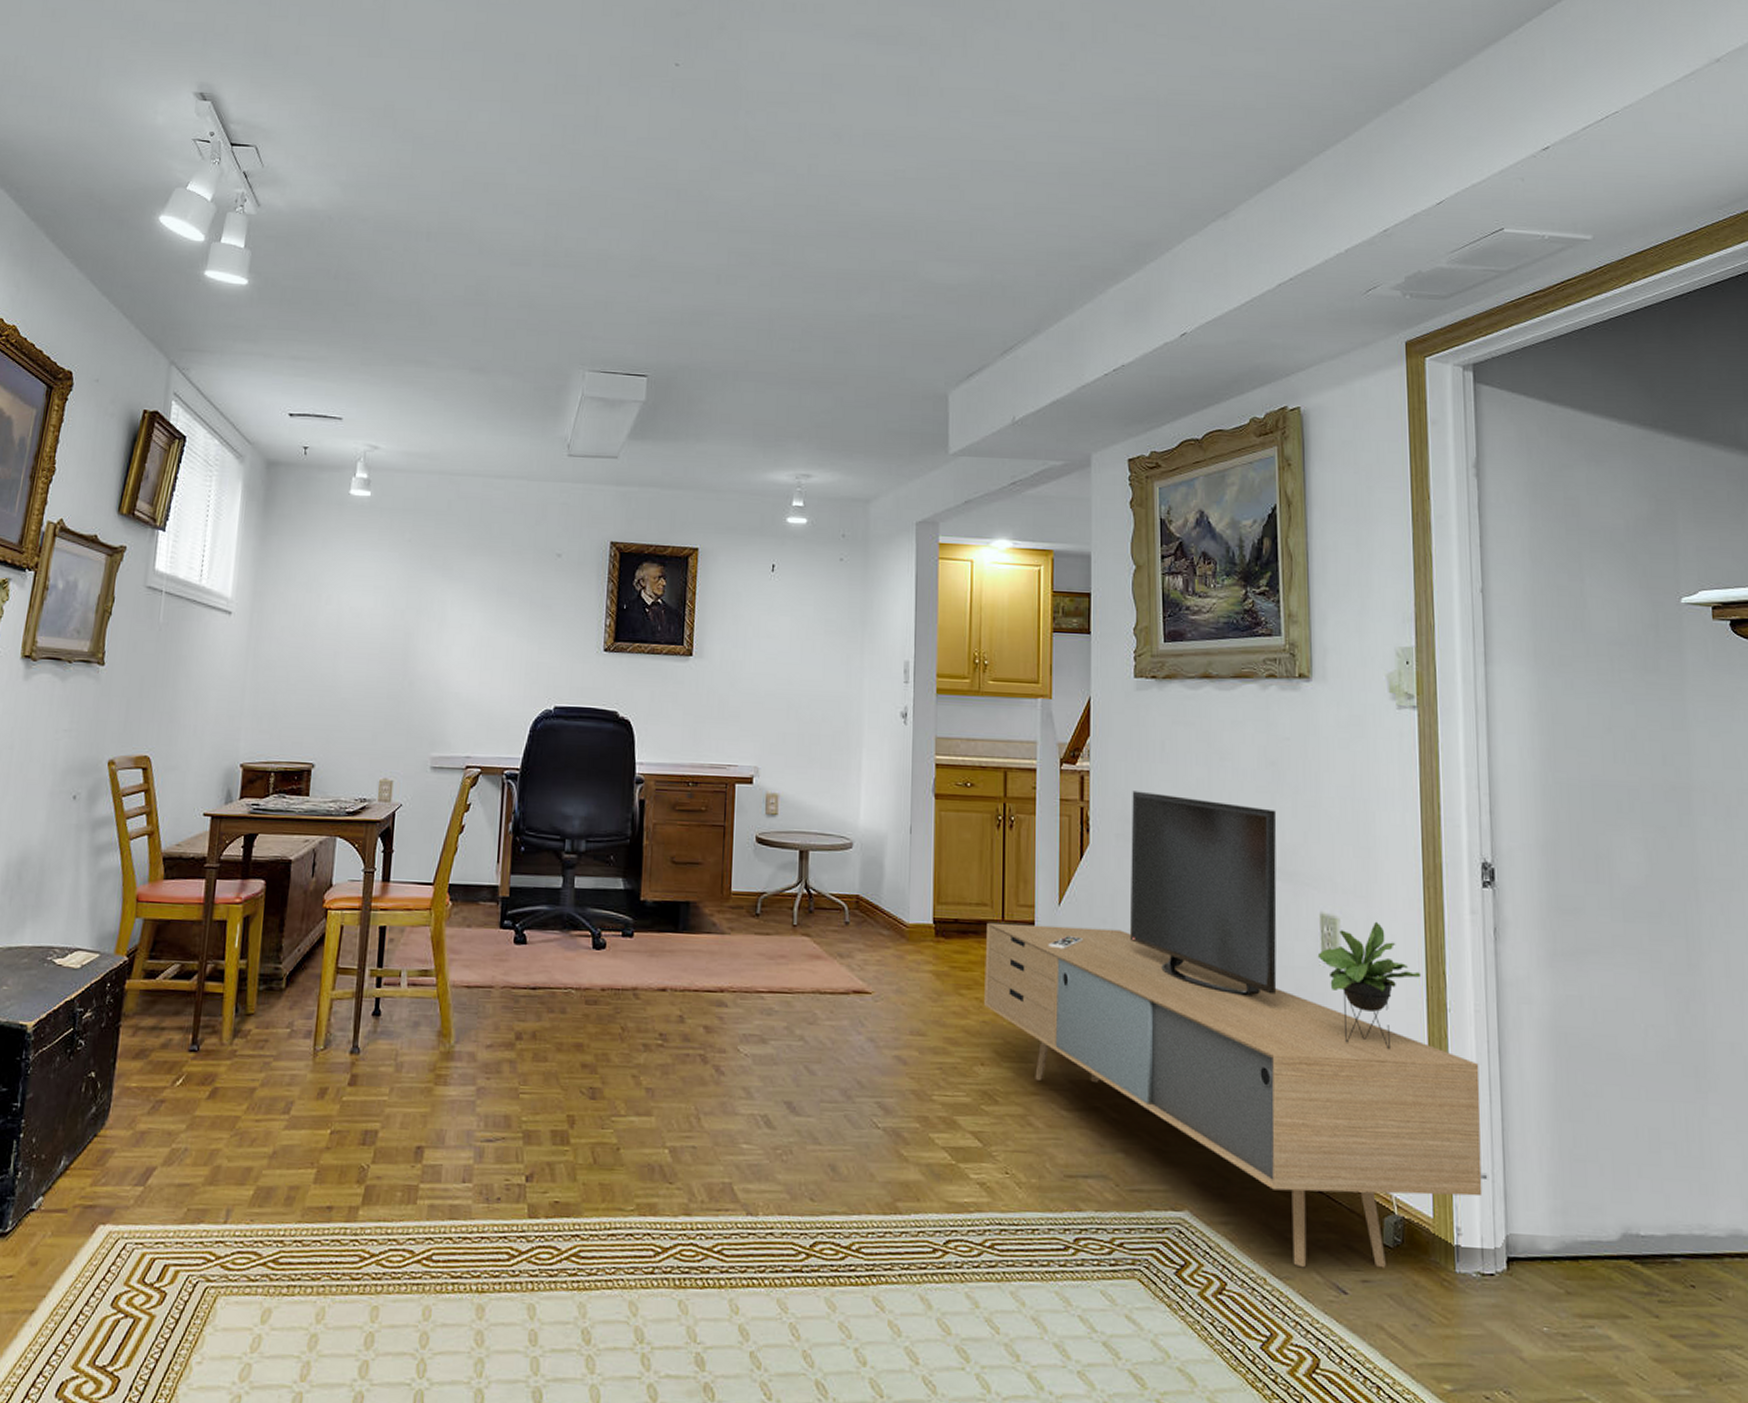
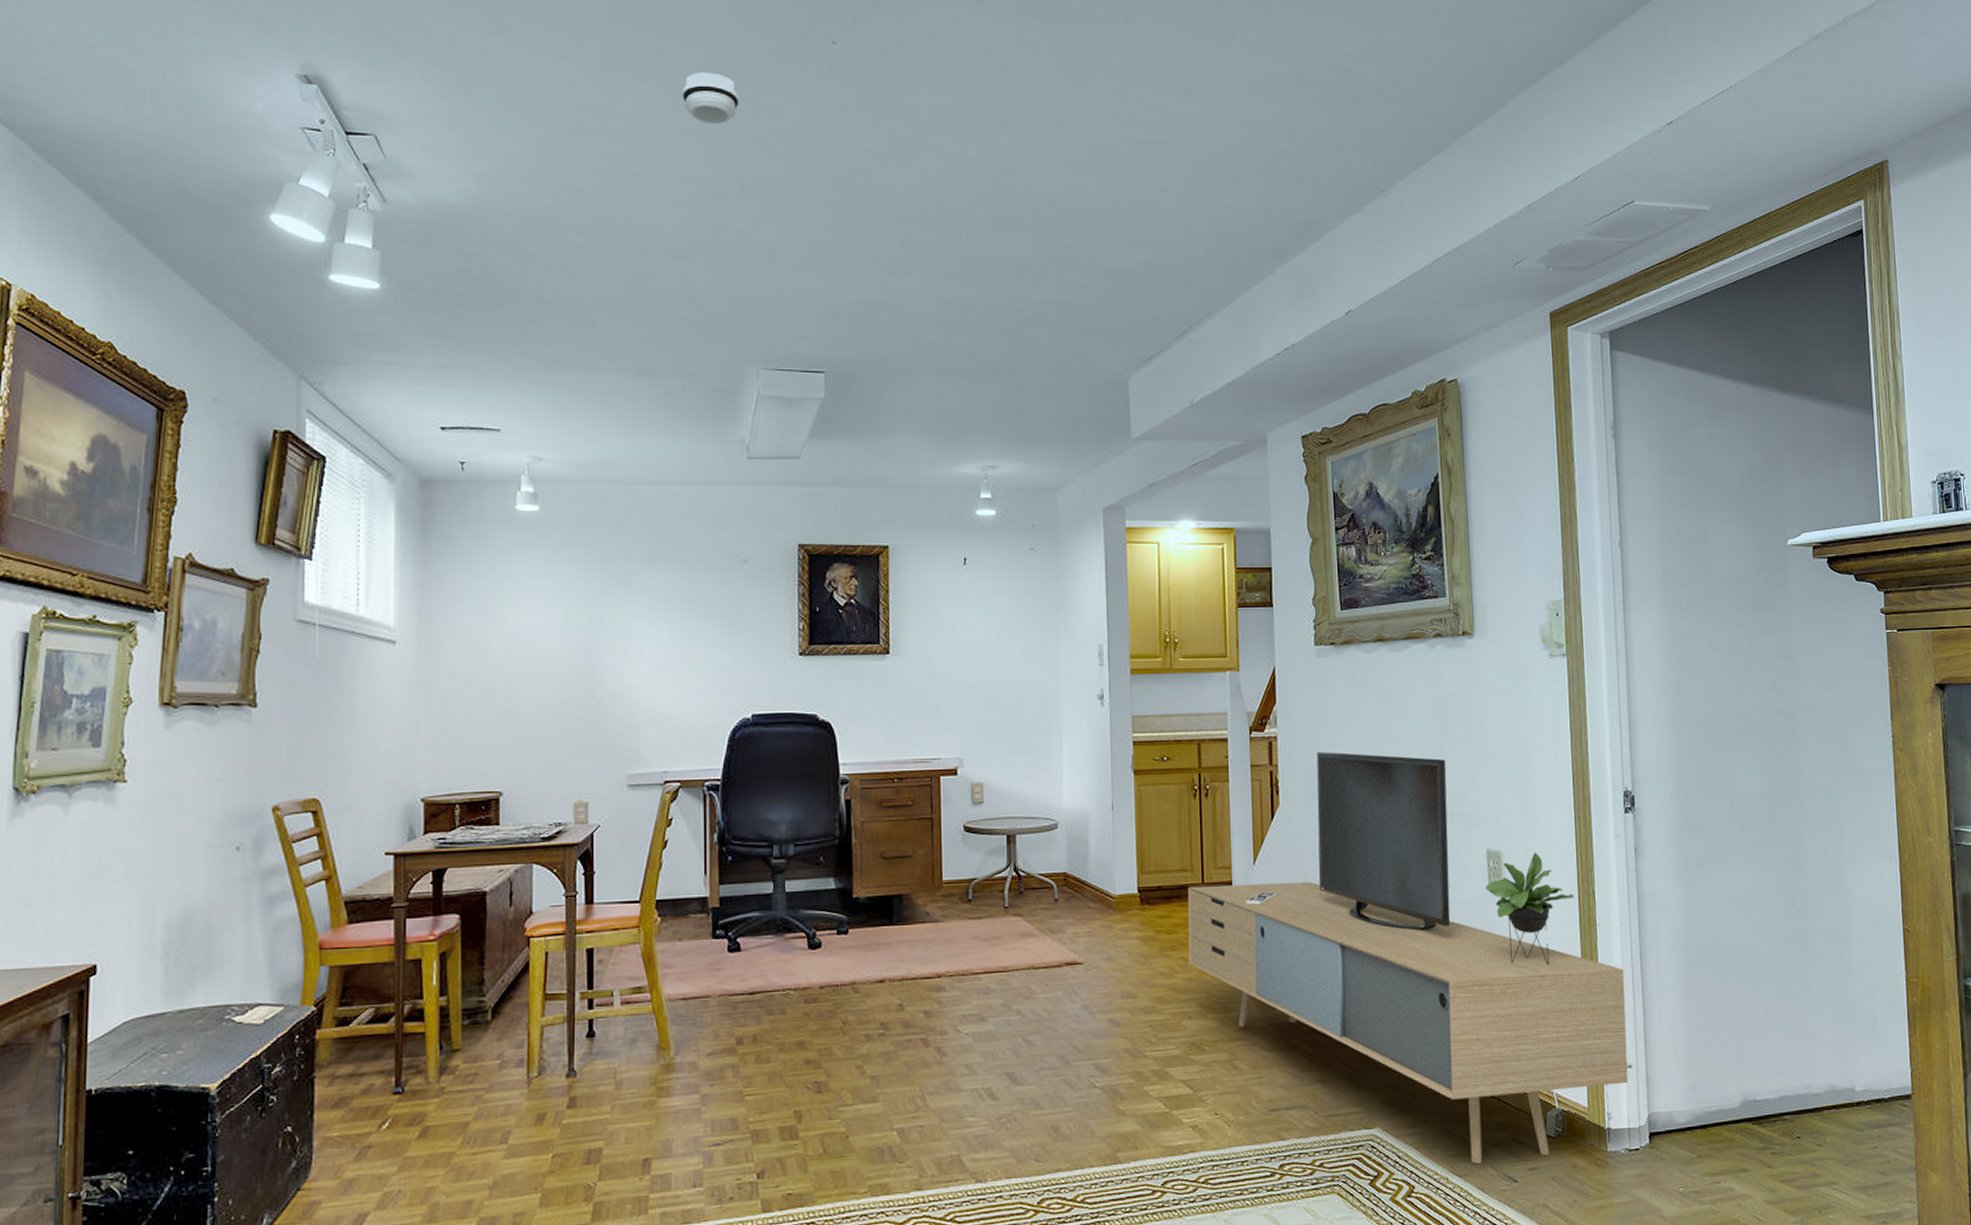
smoke detector: none [532,91,585,140] -> present [682,72,739,124]

